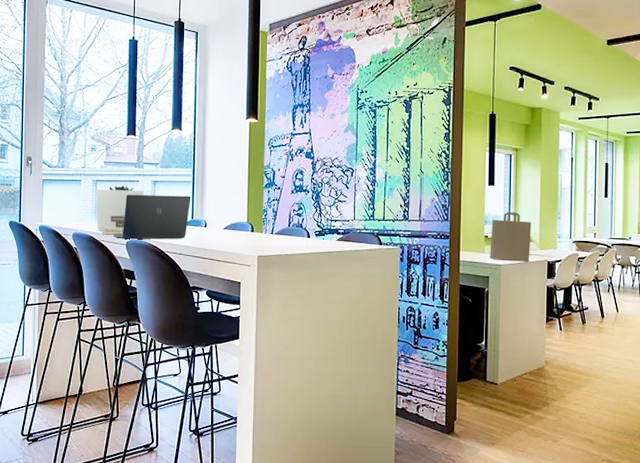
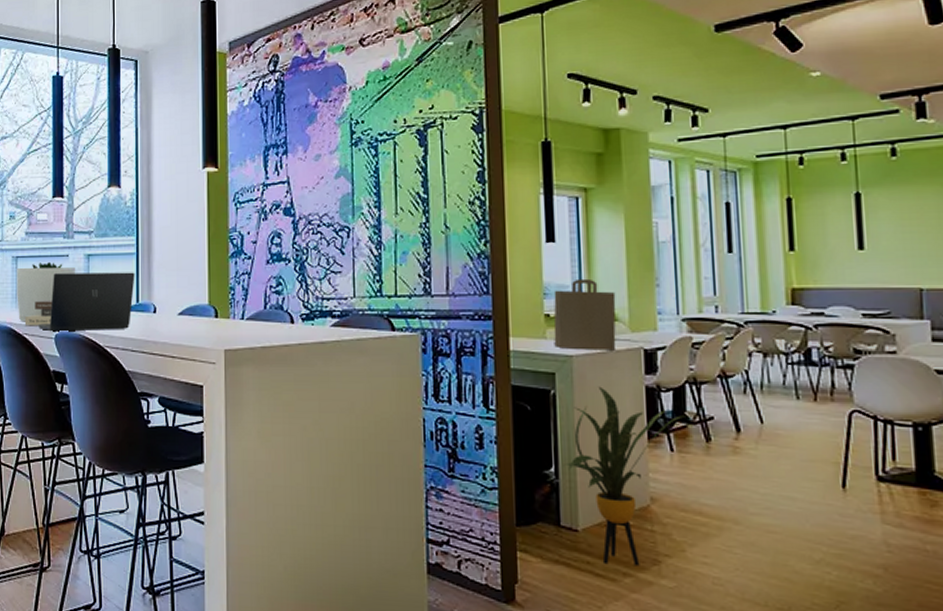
house plant: none [492,286,571,407] -> present [565,386,686,567]

